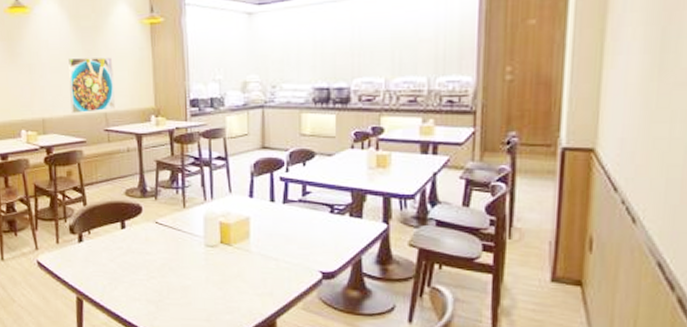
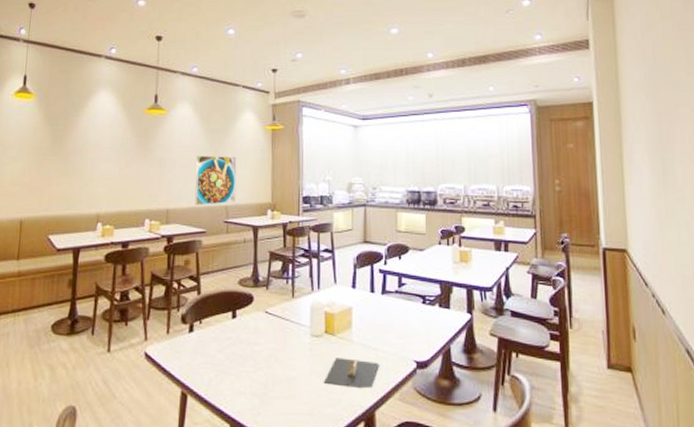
napkin holder: none [220,267,281,298] -> present [323,358,379,389]

